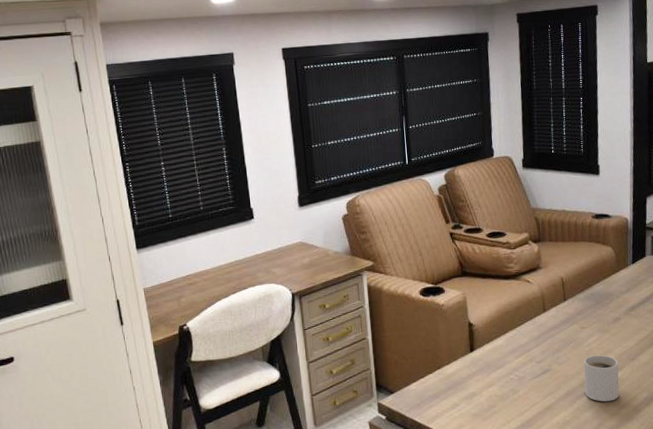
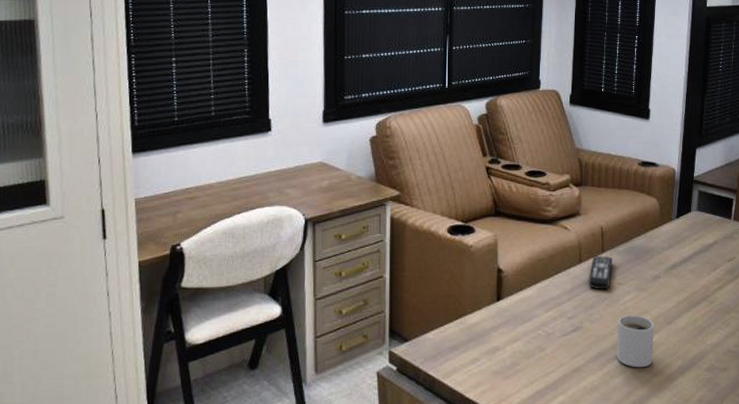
remote control: none [553,303,575,335] -> present [588,255,613,290]

